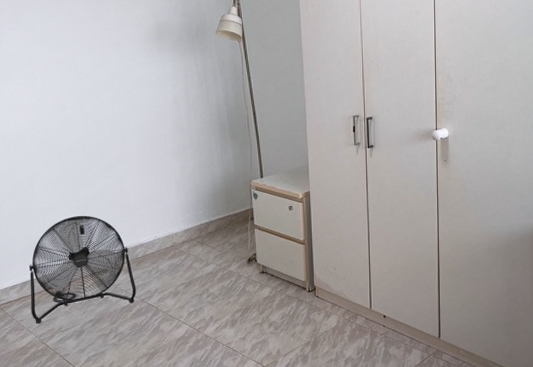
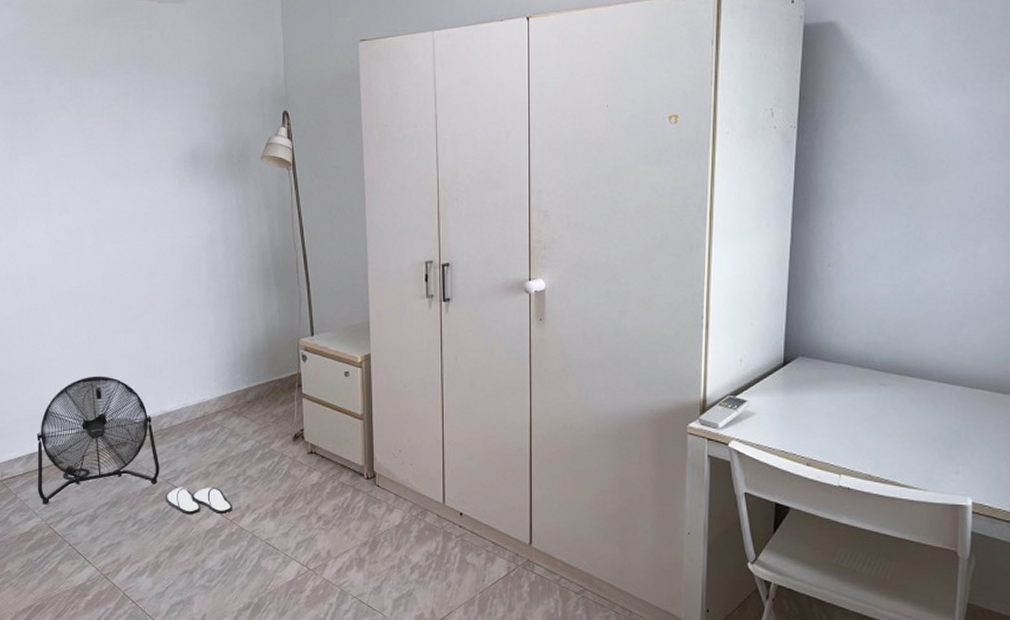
slippers: none [142,304,199,327] -> present [166,487,233,515]

